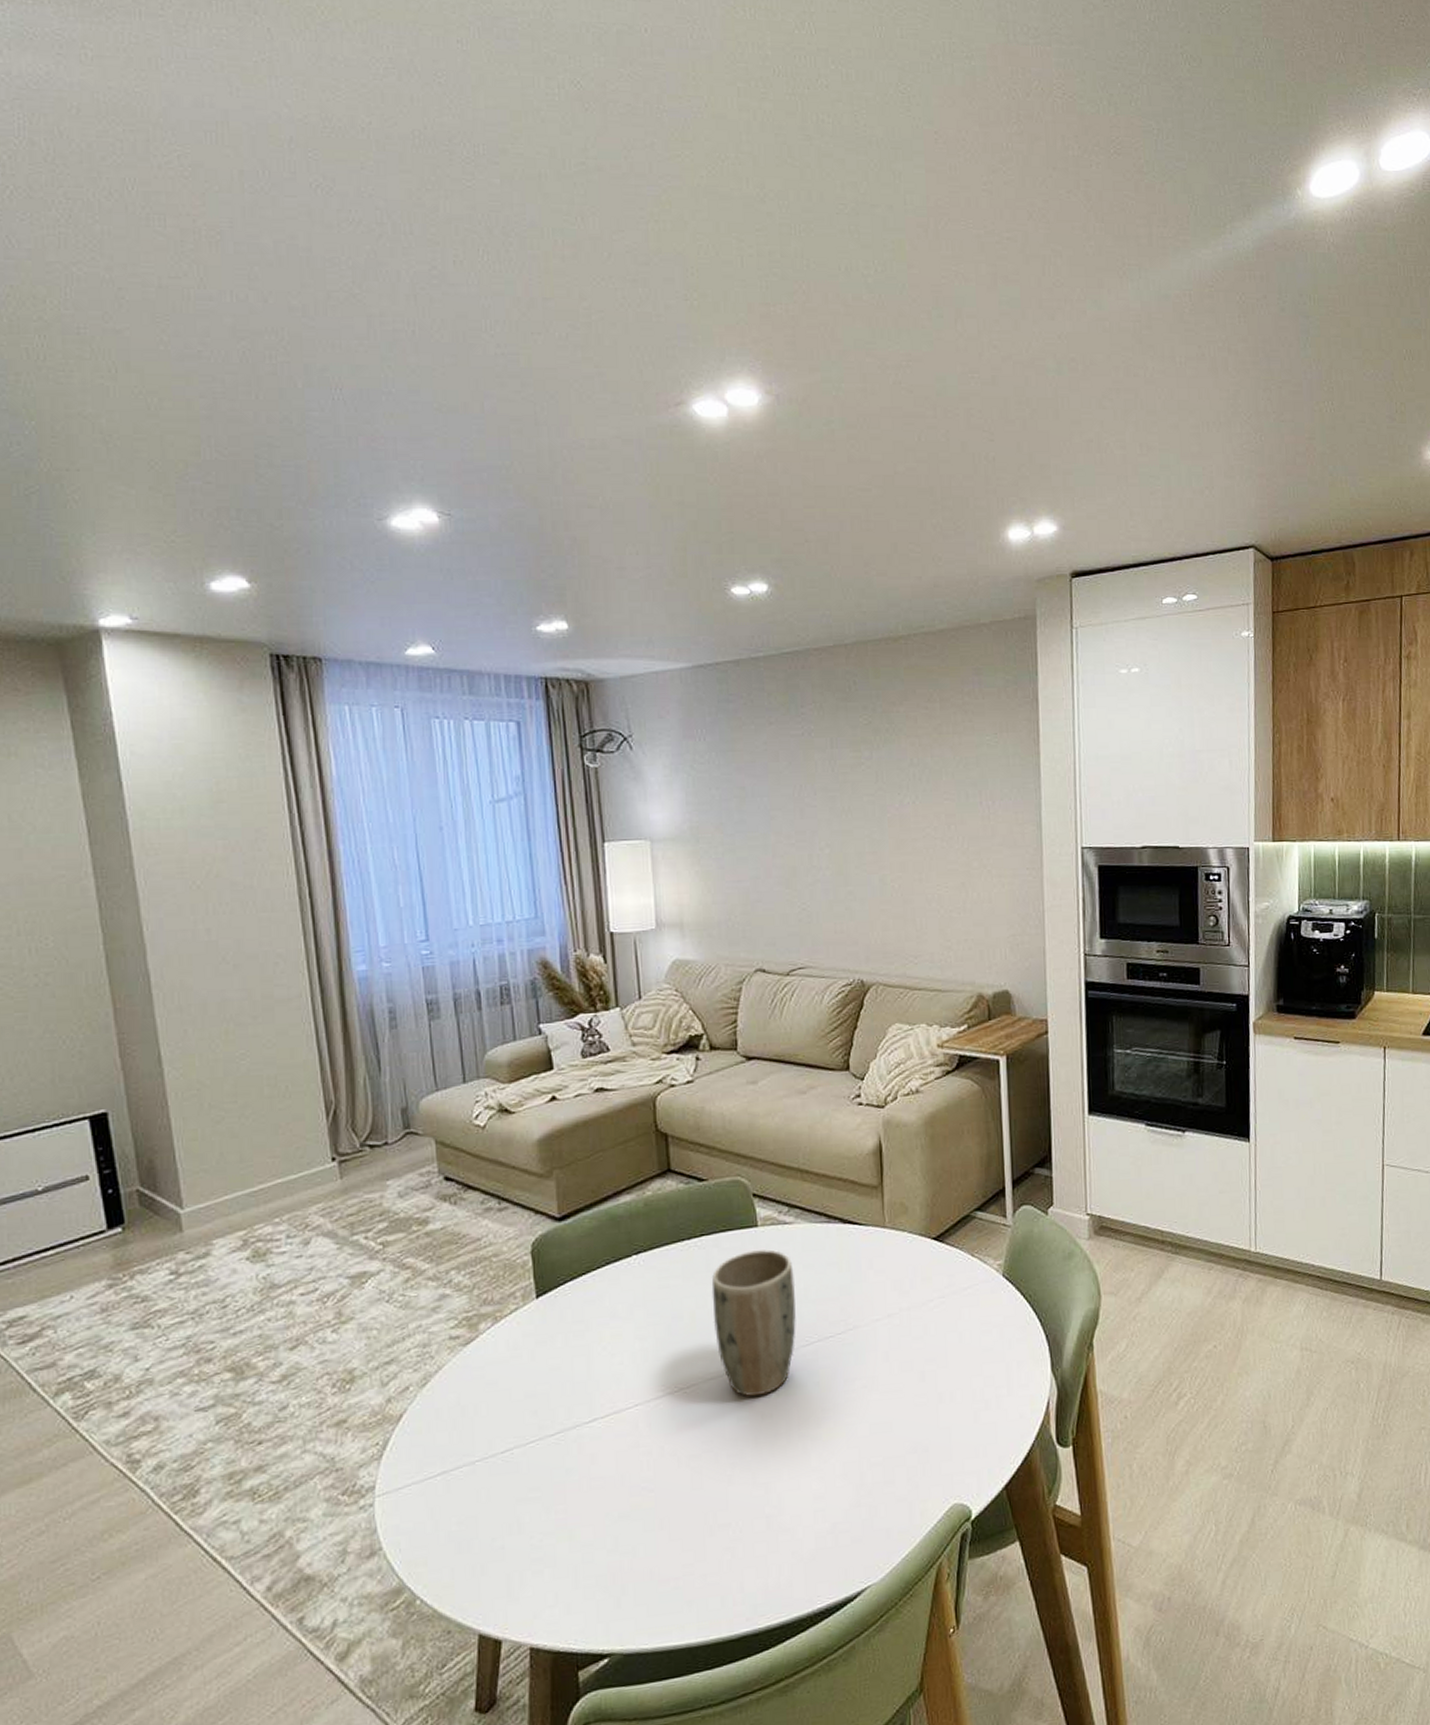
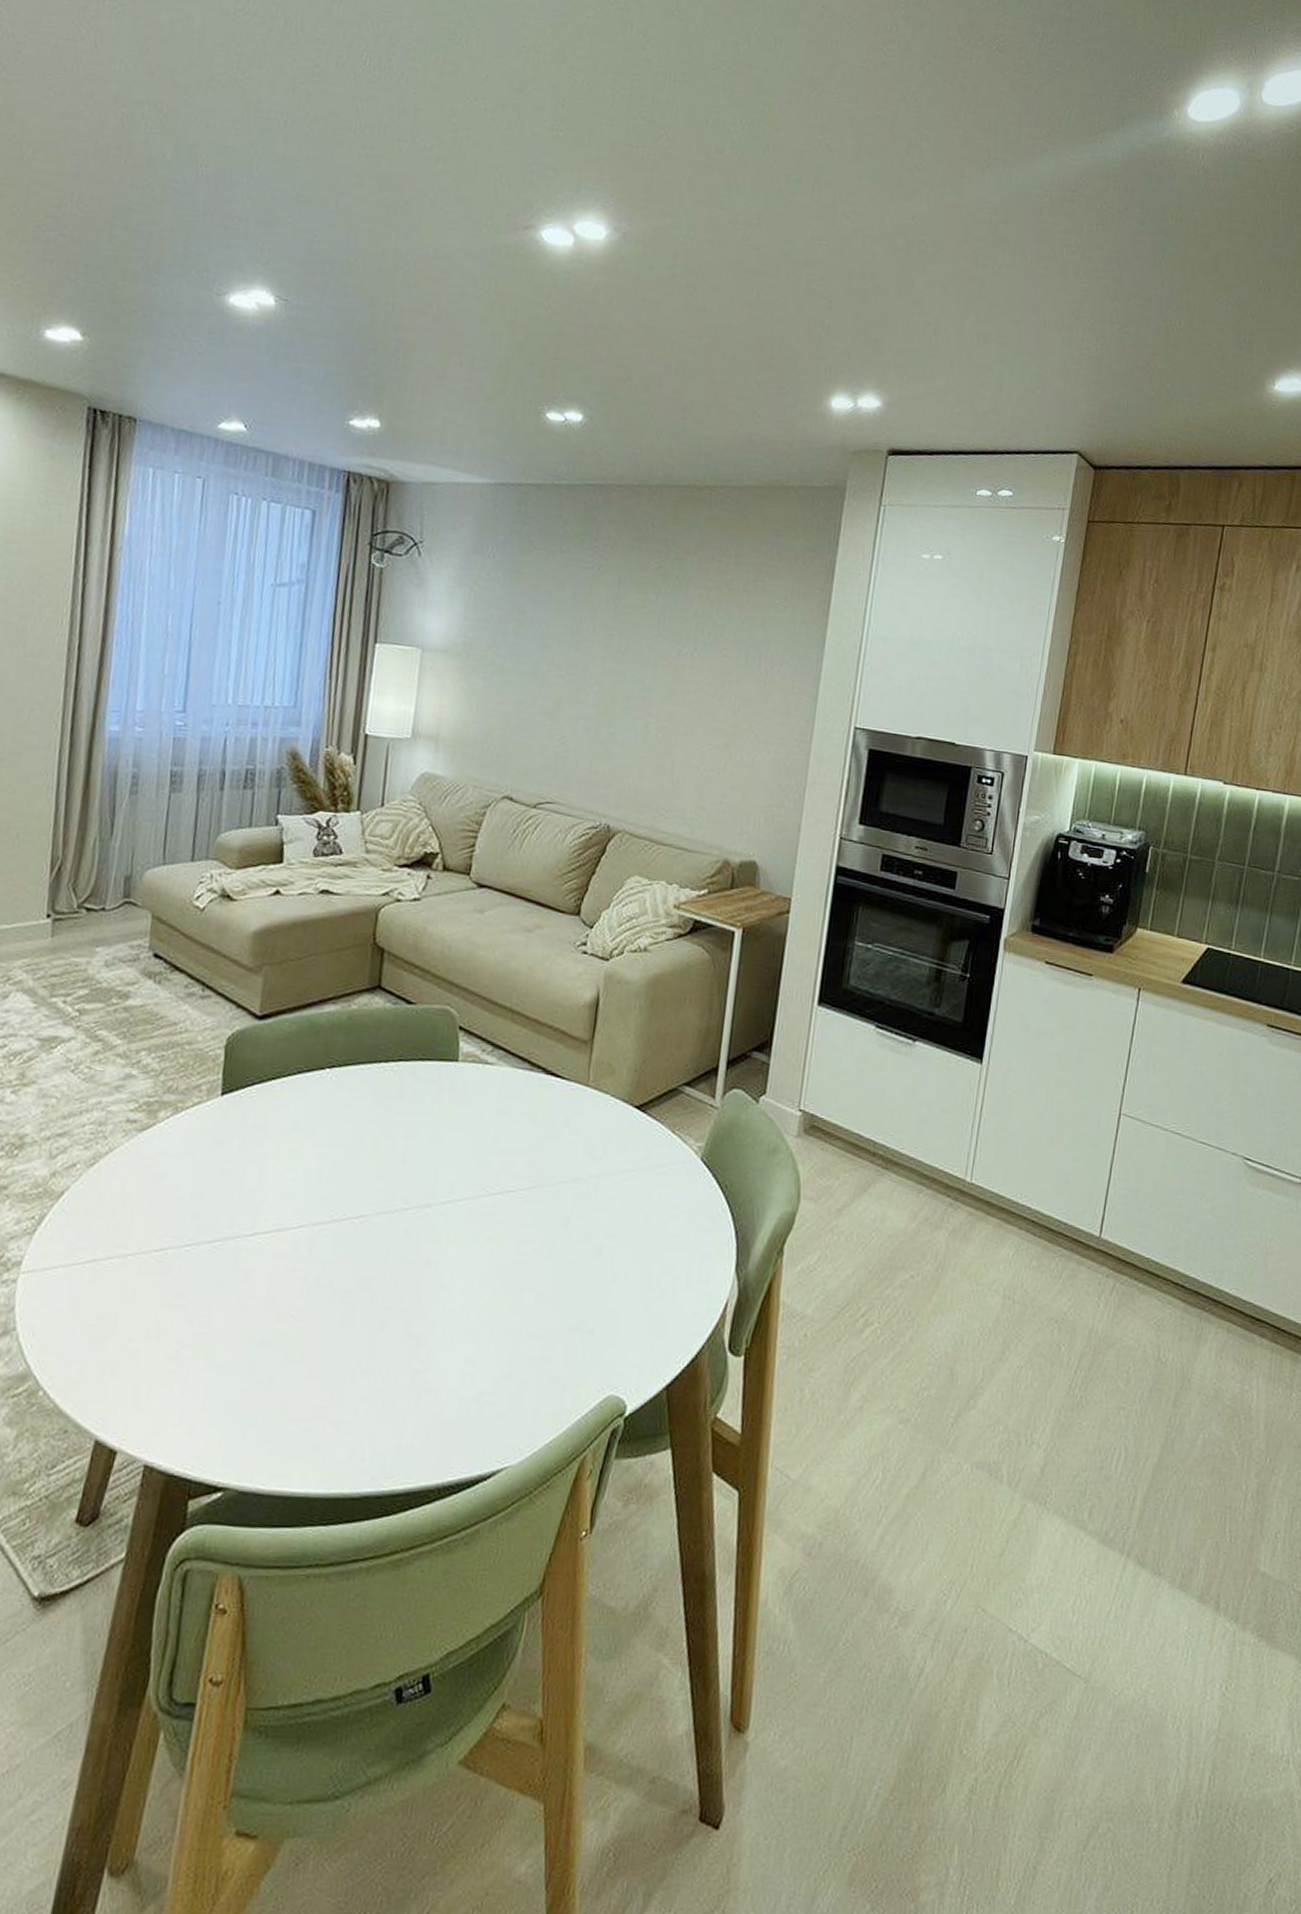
plant pot: present [711,1249,796,1397] -> none [394,1085,487,1241]

